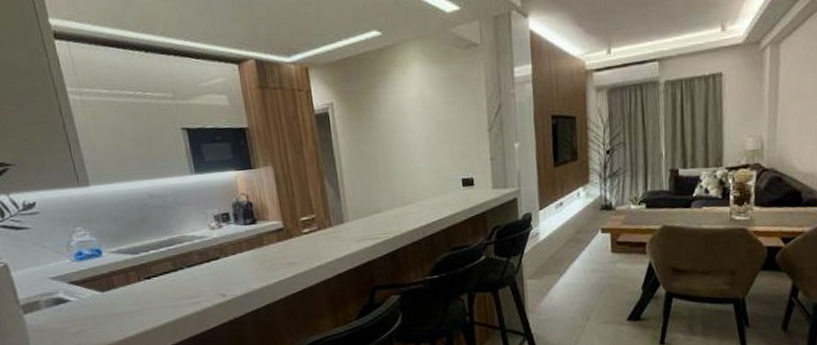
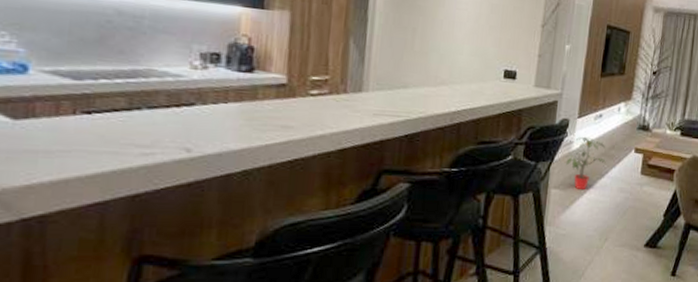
potted plant: none [536,226,575,277] -> present [566,136,606,191]

